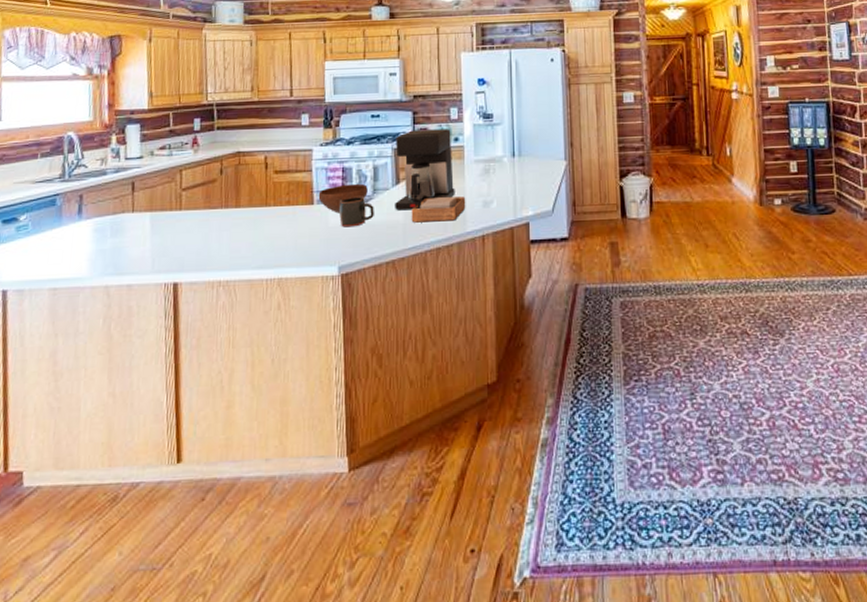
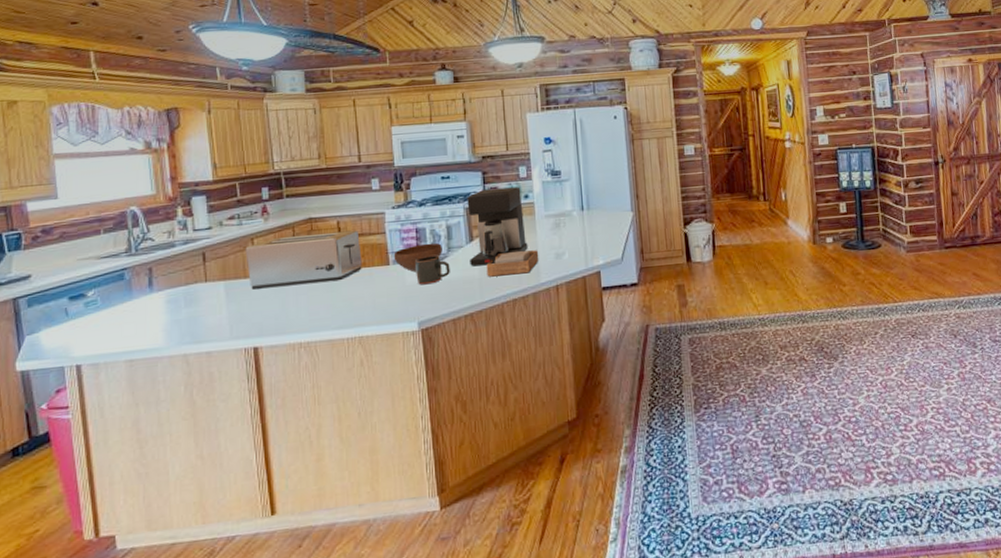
toaster: none [173,166,287,223] -> present [245,230,362,290]

